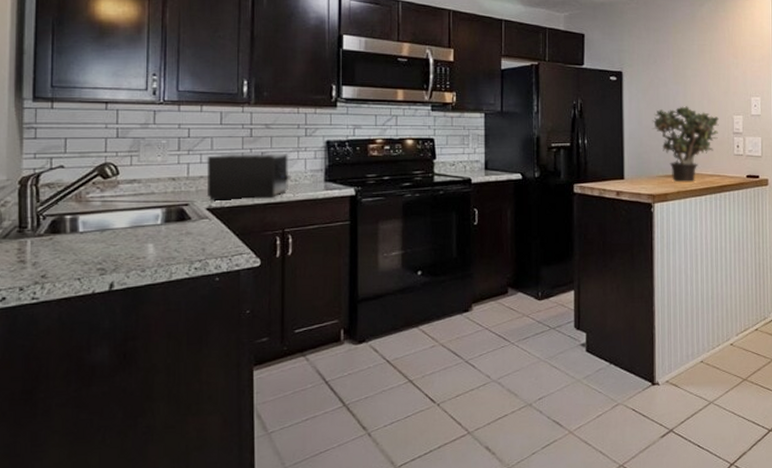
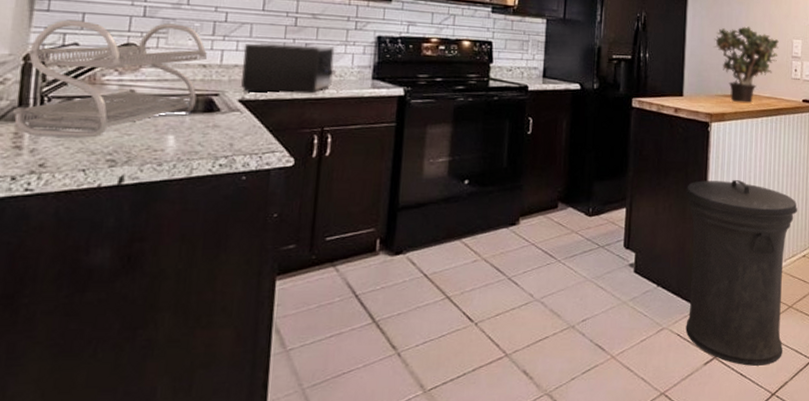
dish rack: none [15,142,175,251] -> present [13,19,207,138]
trash can: none [632,258,747,438] -> present [685,180,797,366]

